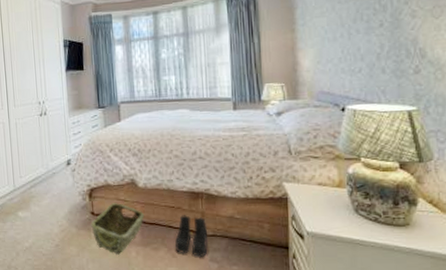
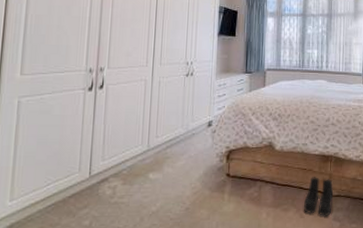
woven basket: present [91,202,145,255] -> none [225,164,279,217]

